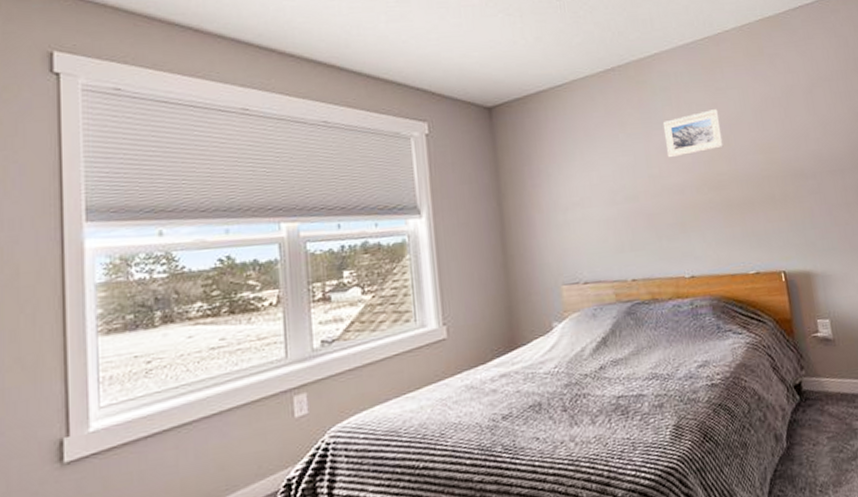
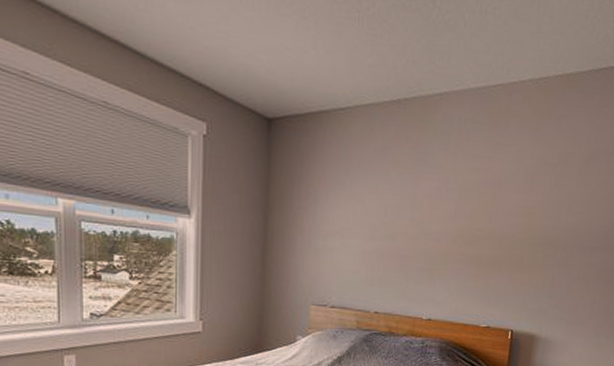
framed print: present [662,109,724,158] -> none [432,163,492,206]

